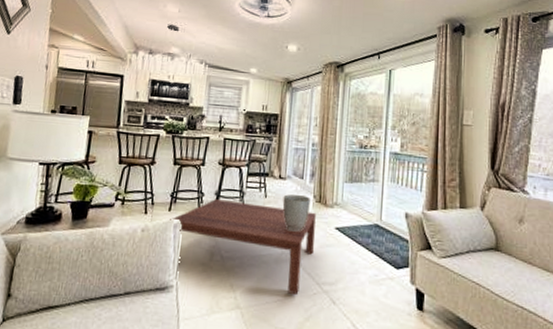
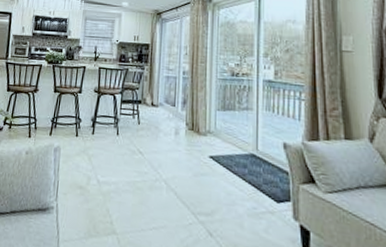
coffee table: present [170,199,316,294] -> none [51,125,189,223]
ceramic pot: present [282,193,310,232] -> none [155,121,183,159]

